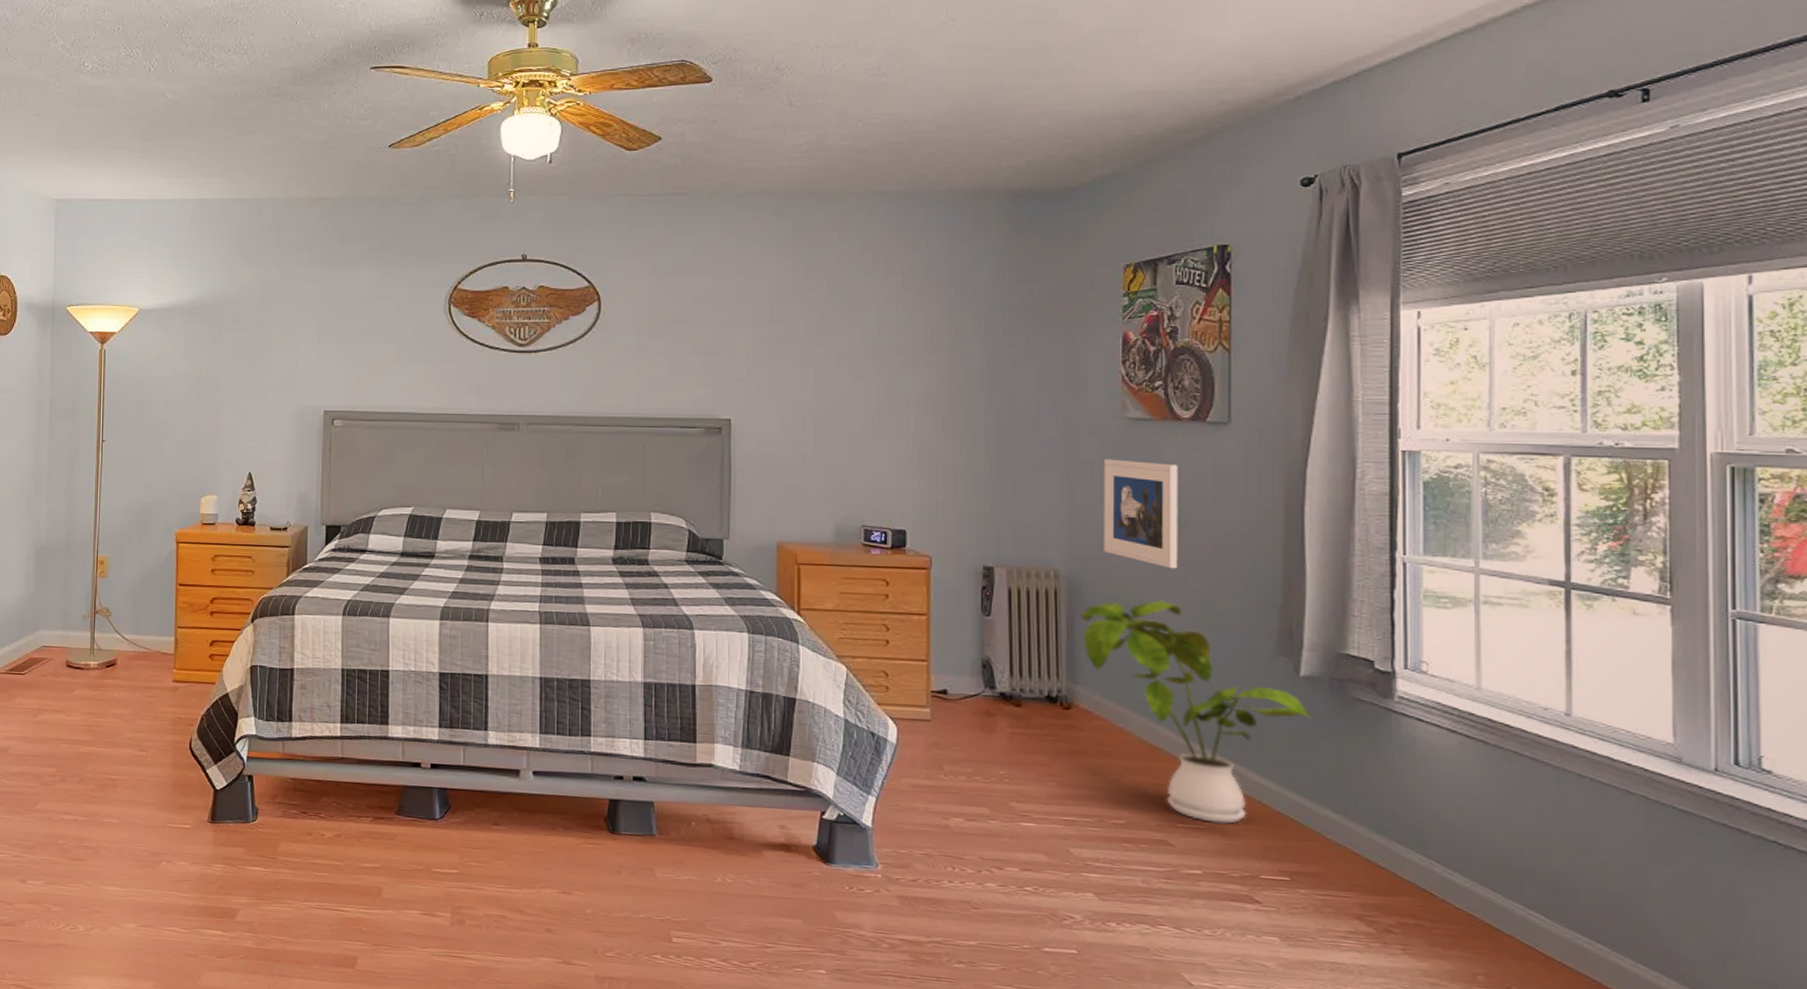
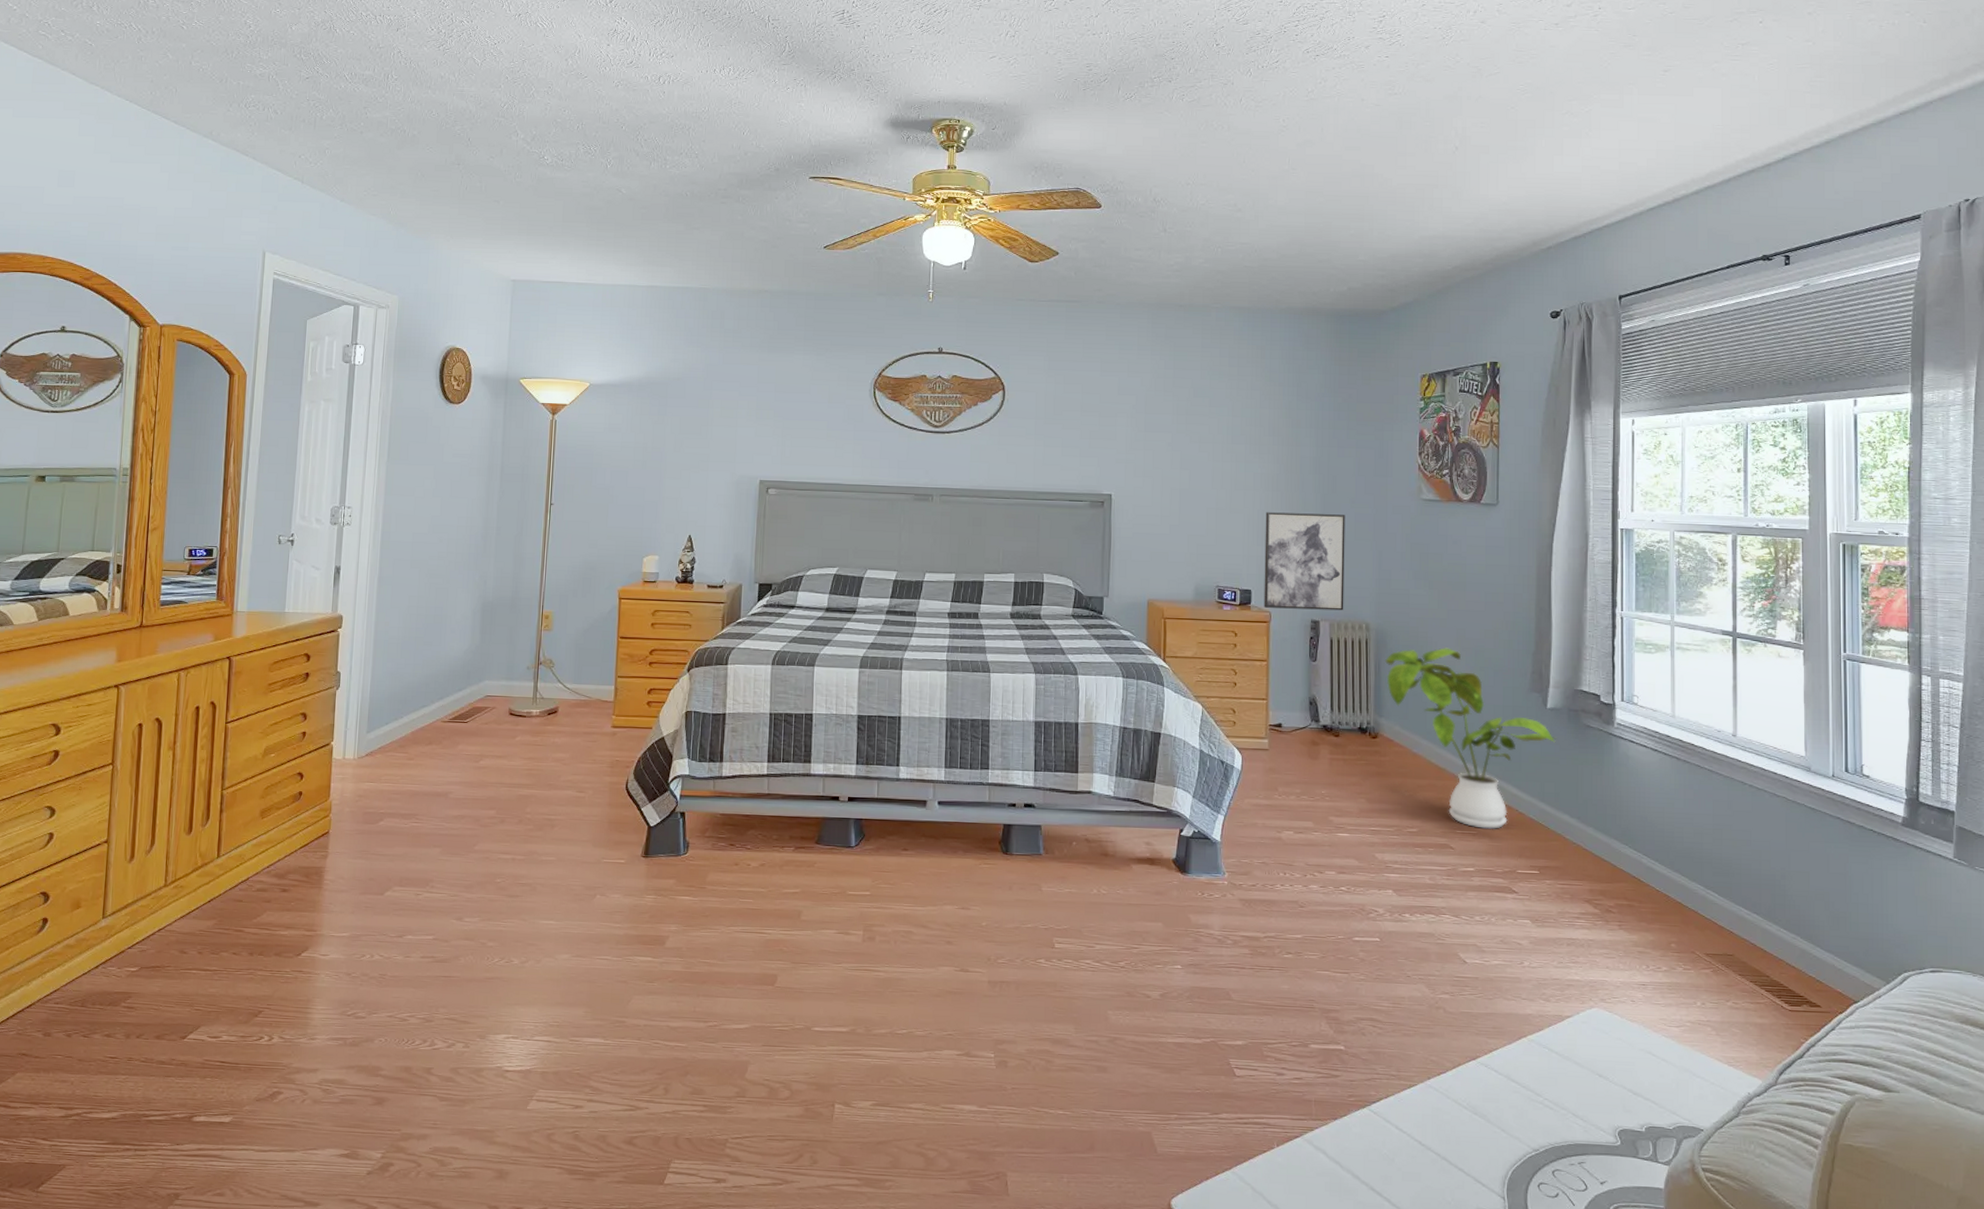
wall art: none [922,437,1026,555] -> present [1263,512,1345,611]
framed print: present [1104,459,1178,569] -> none [1404,532,1460,622]

